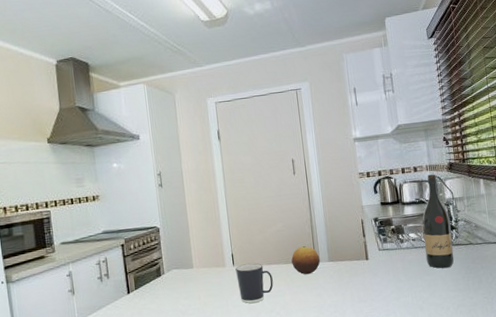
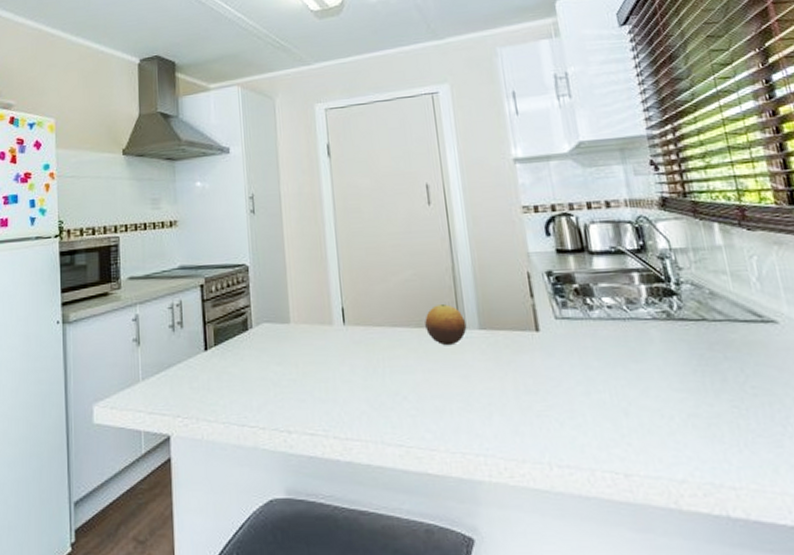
mug: present [235,263,273,303] -> none [347,323,399,380]
wine bottle: present [422,174,454,269] -> none [621,212,678,353]

